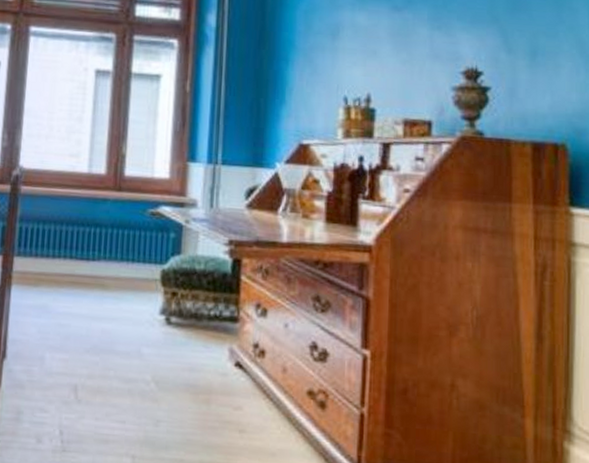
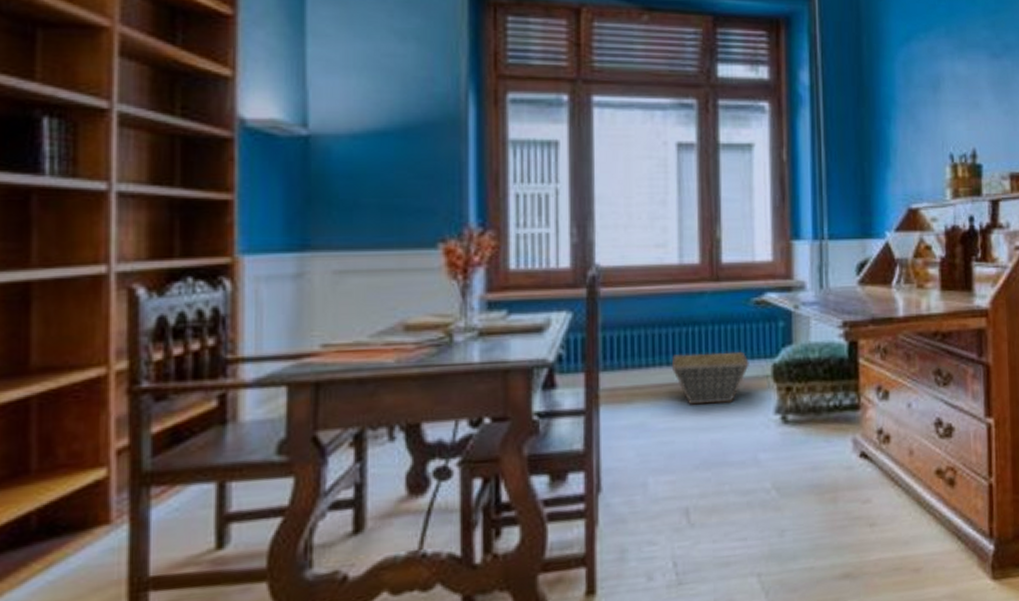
basket: none [73,250,141,299] -> present [671,351,749,405]

